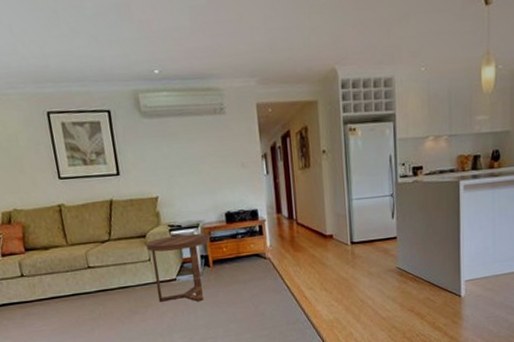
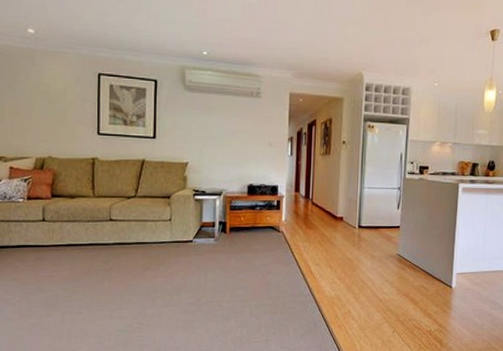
side table: present [146,233,210,302] -> none [170,200,230,265]

